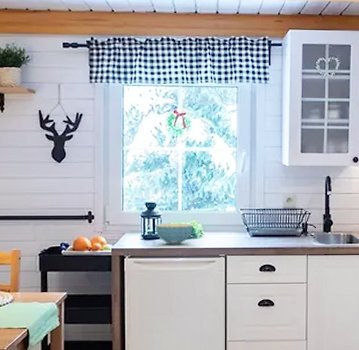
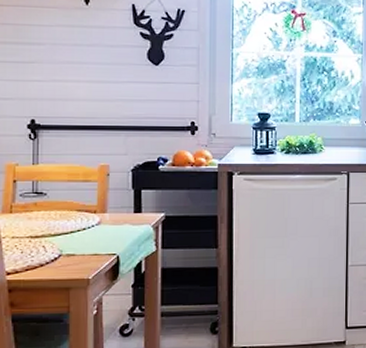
cereal bowl: present [155,223,193,245] -> none [269,136,312,160]

